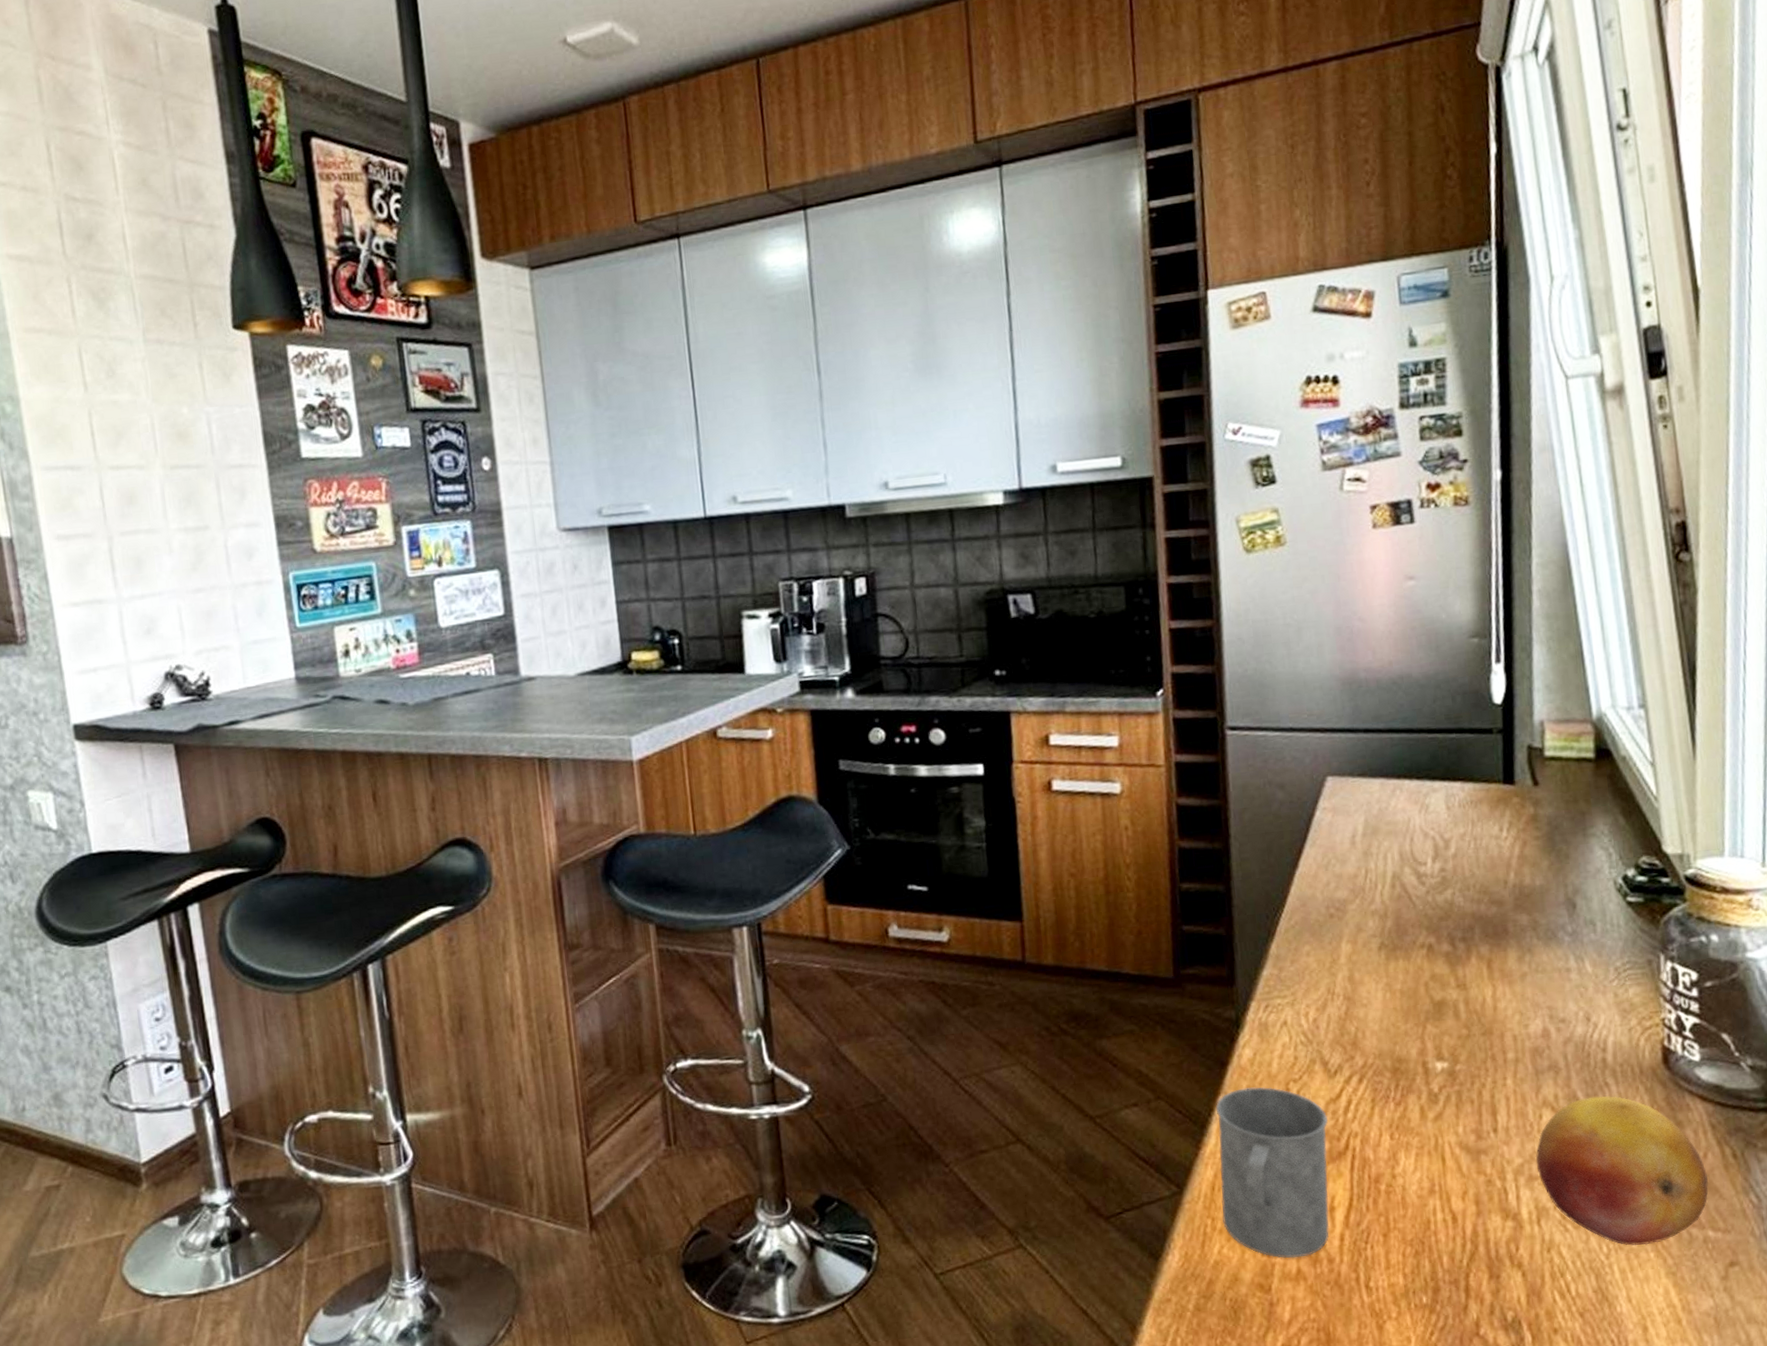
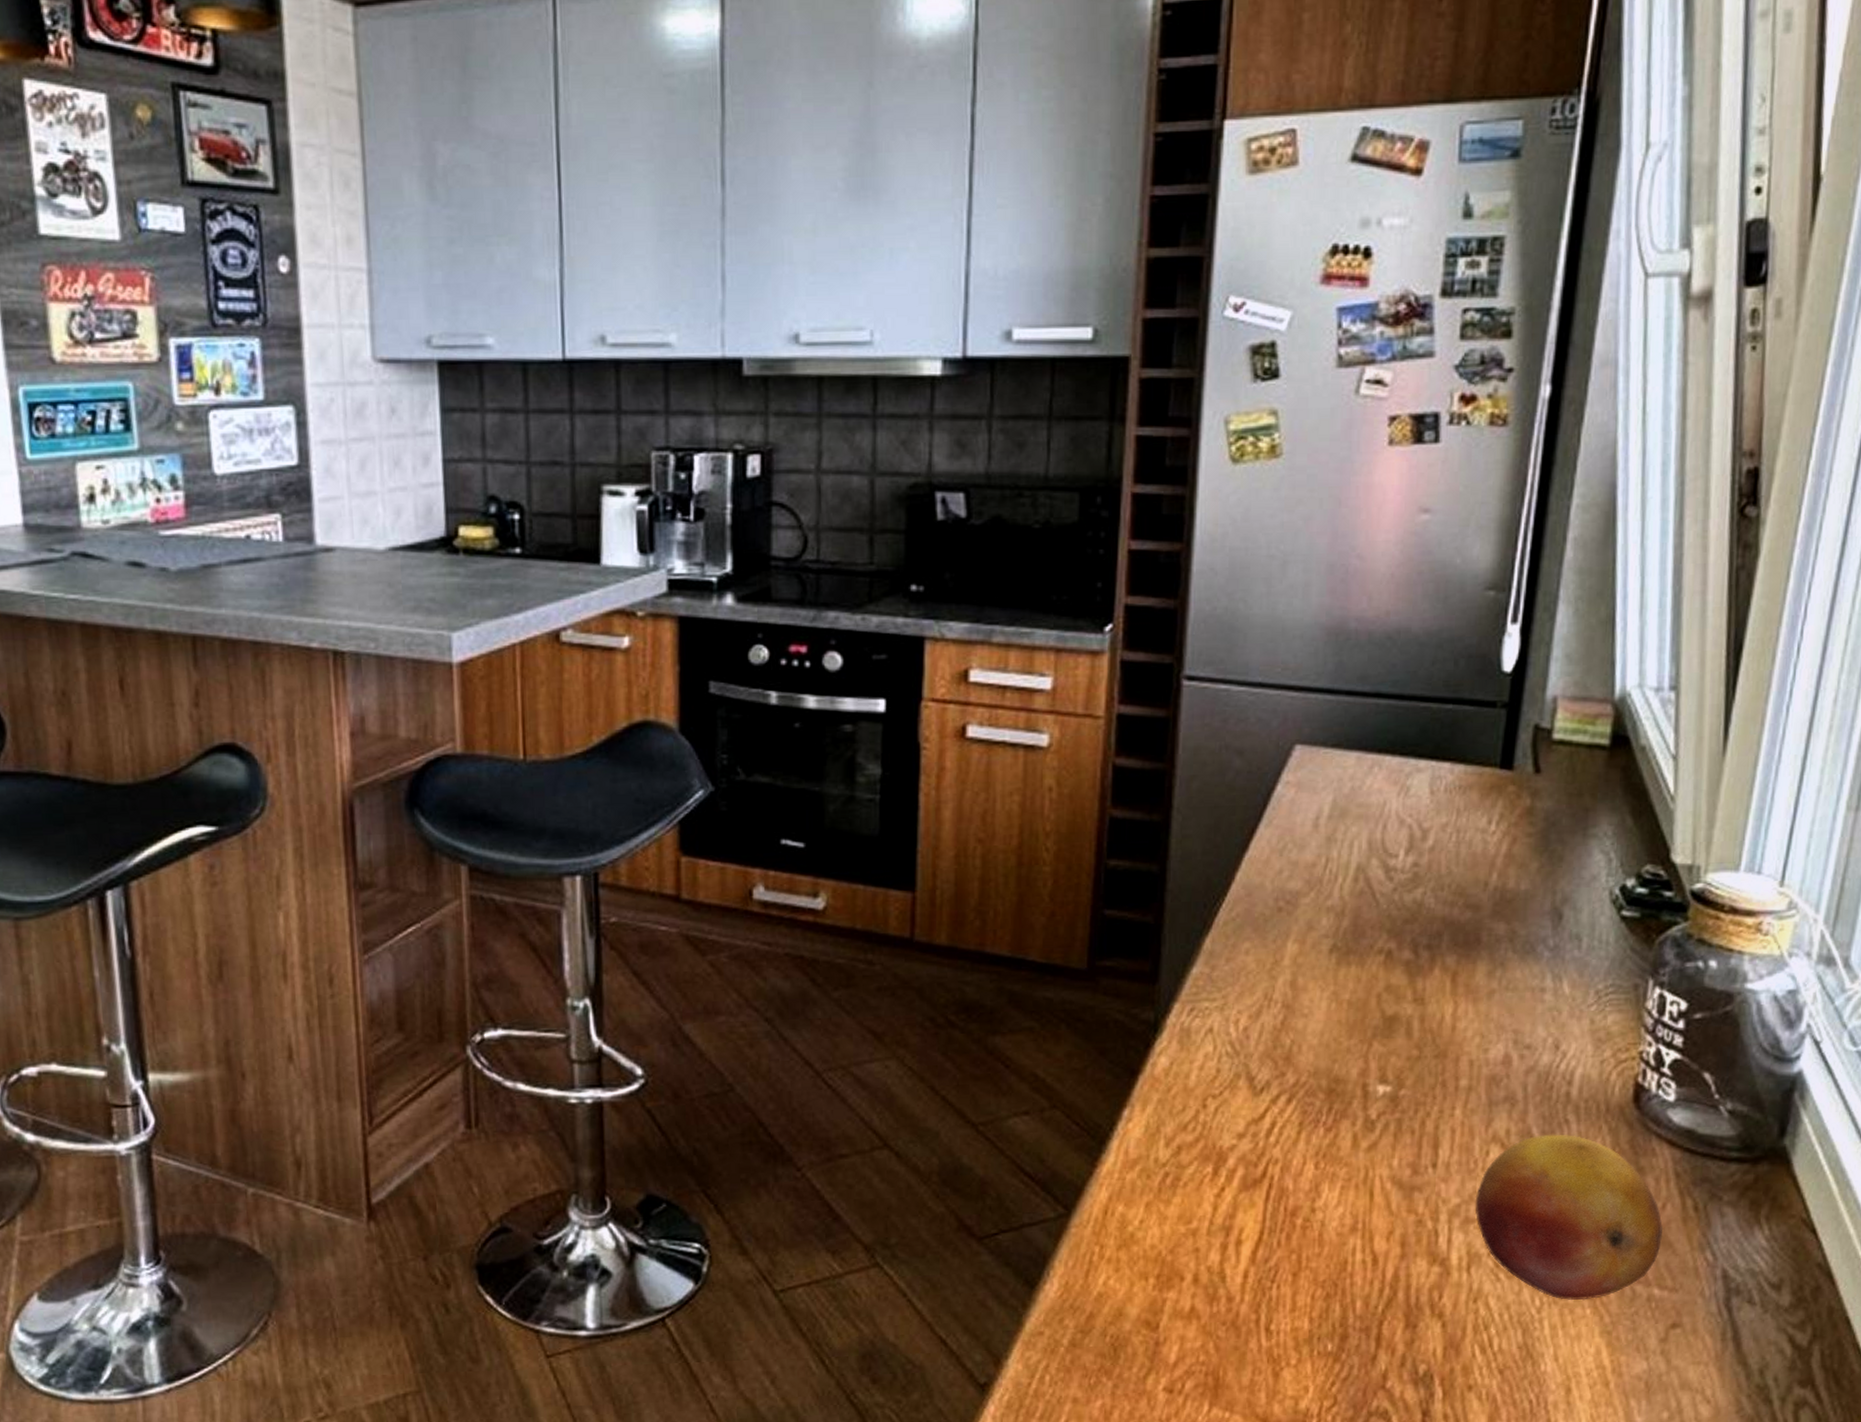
mug: present [1215,1087,1330,1258] -> none [1113,1101,1247,1294]

